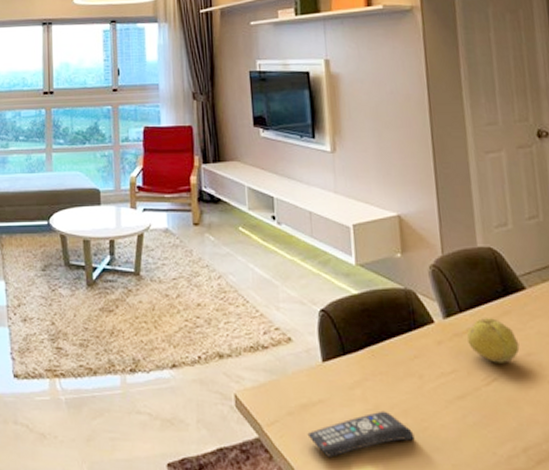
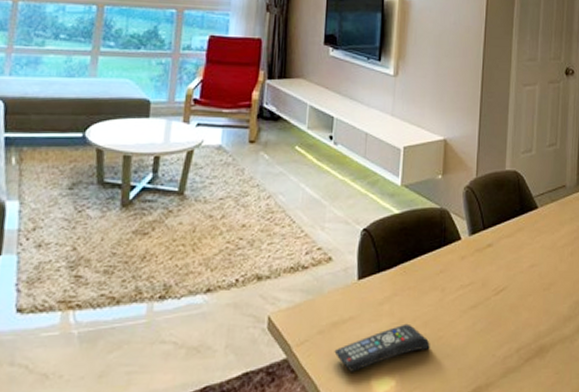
fruit: present [466,318,520,363] -> none [485,234,526,275]

